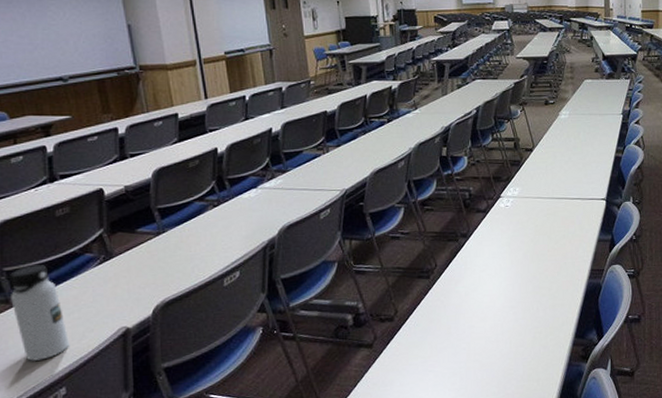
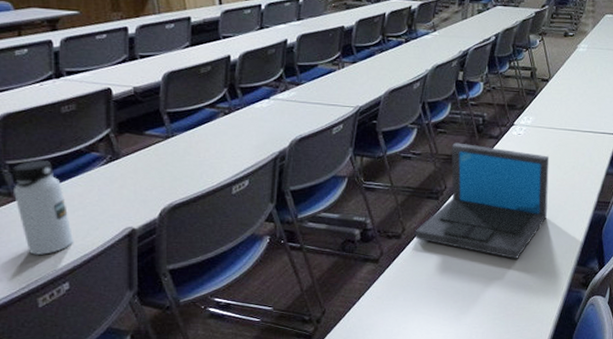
laptop: none [407,219,540,336] -> present [414,142,550,260]

